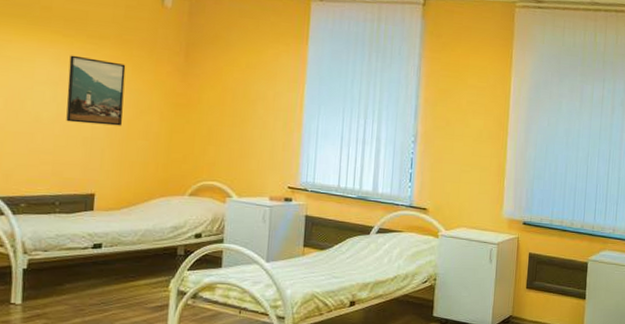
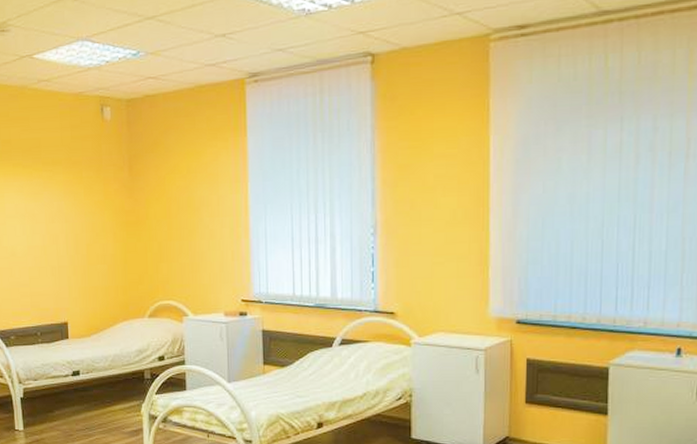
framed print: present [66,55,126,126] -> none [31,185,81,253]

